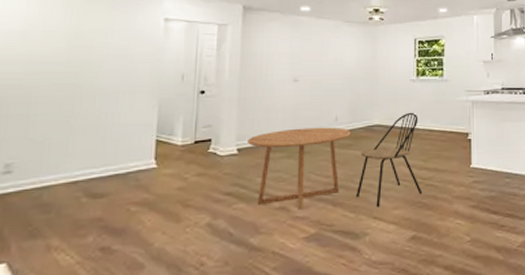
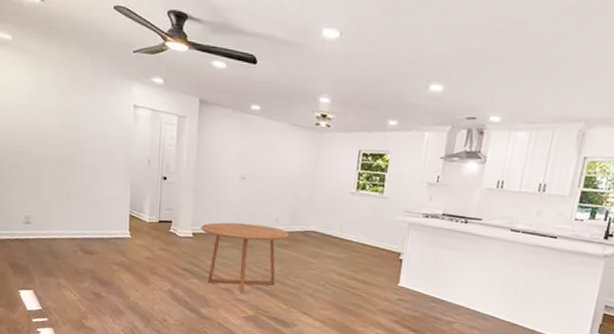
dining chair: present [355,112,423,208] -> none [289,224,354,305]

